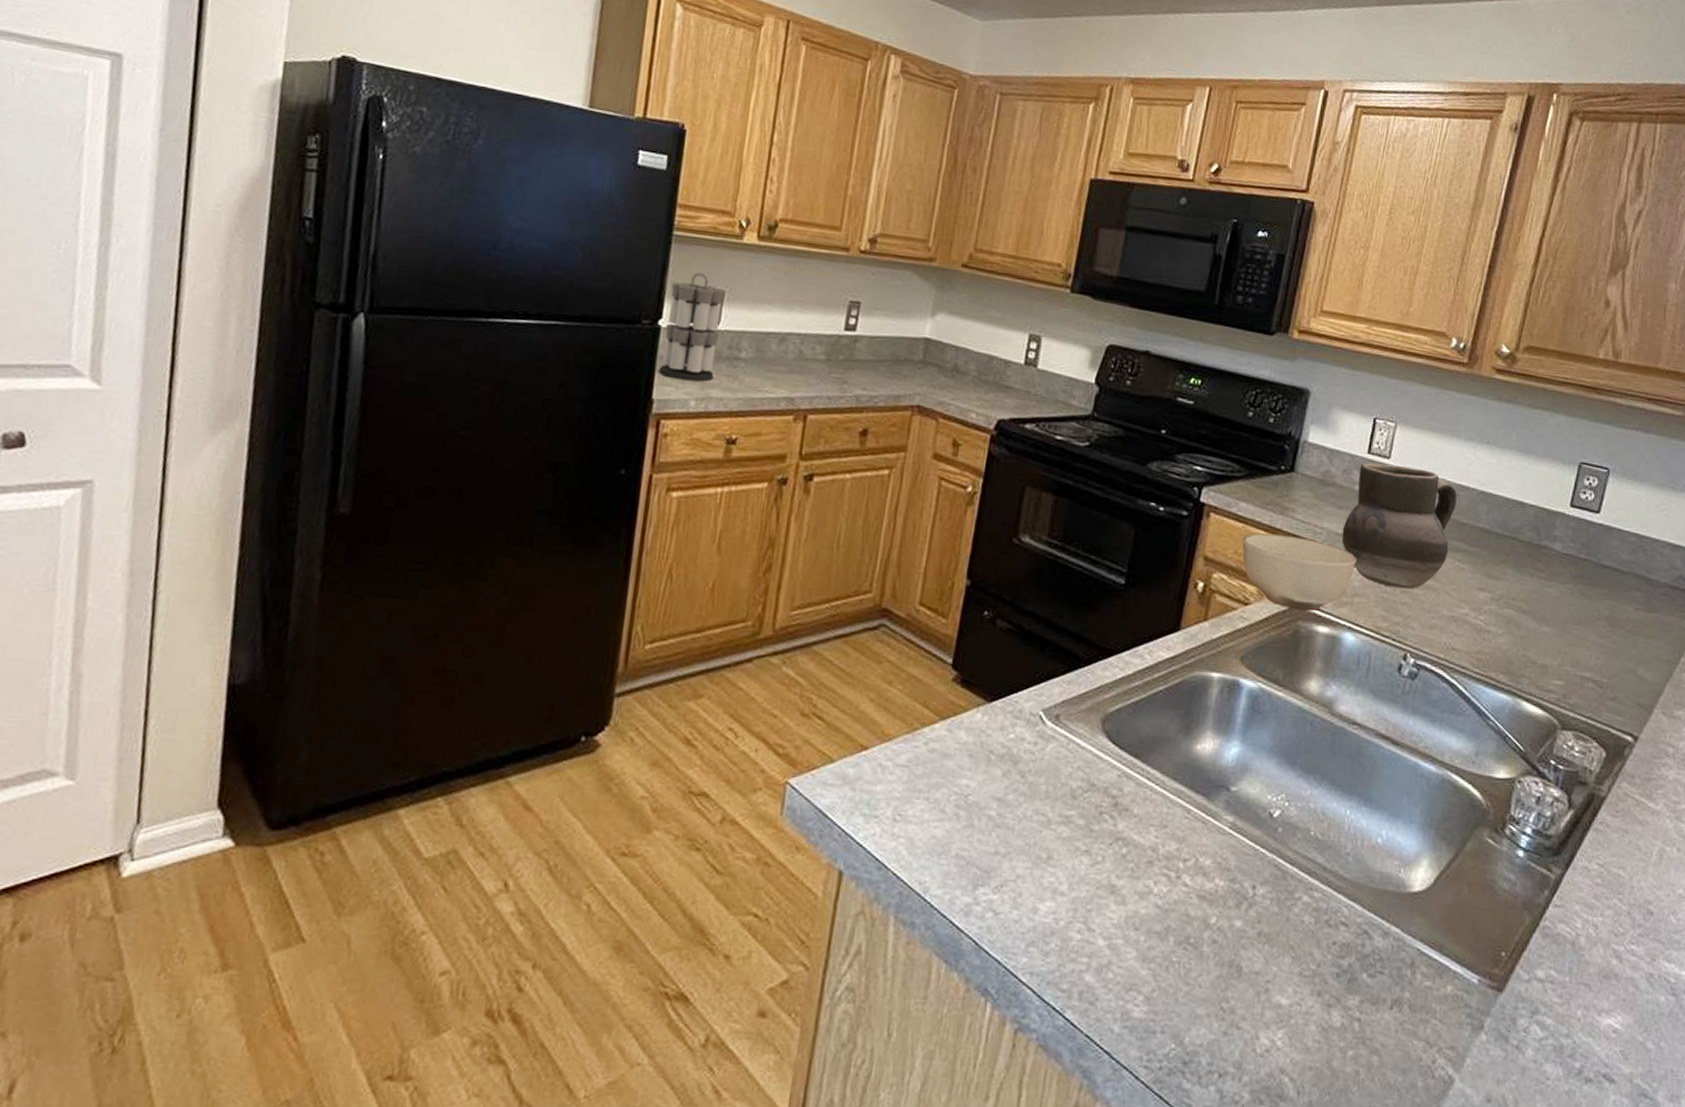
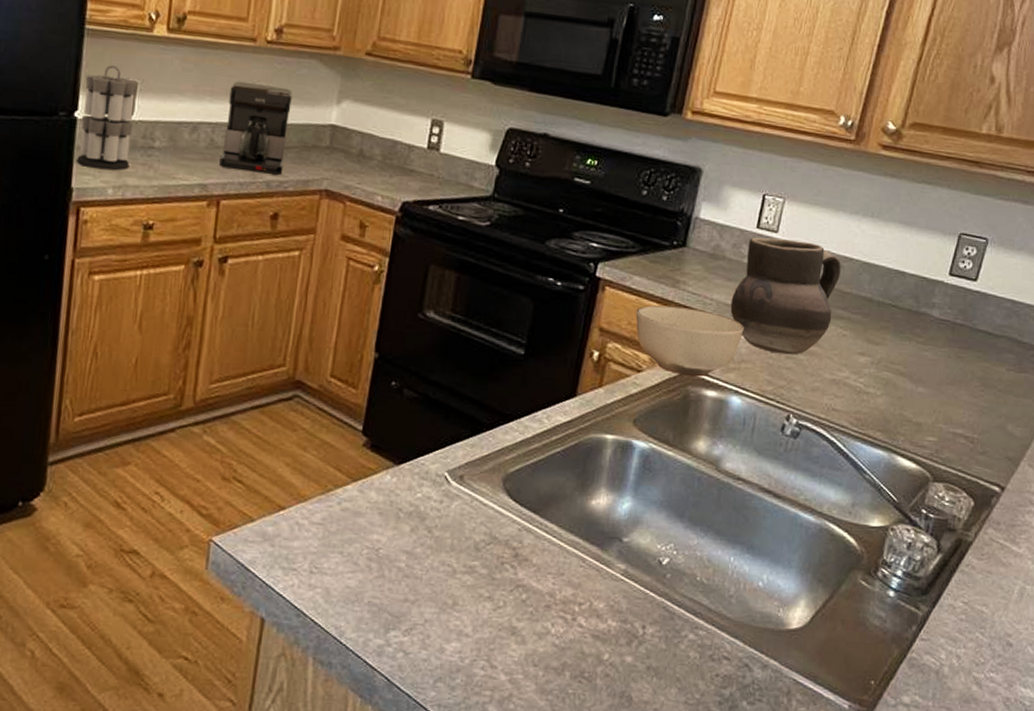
coffee maker: none [807,291,885,391] -> present [219,81,293,176]

